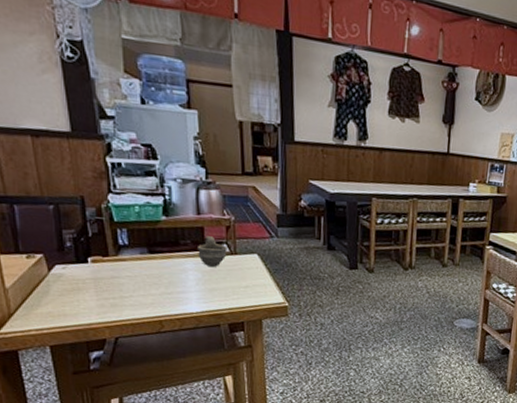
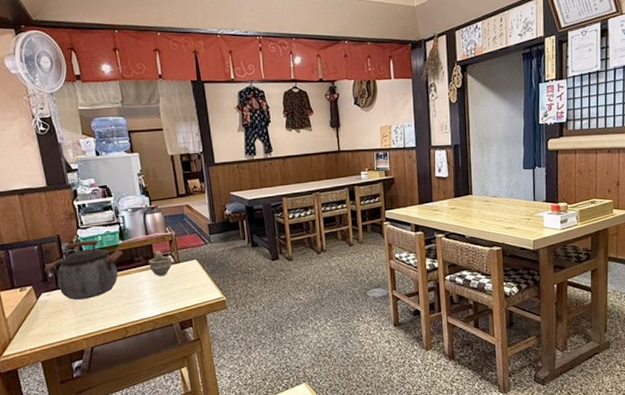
kettle: none [61,208,165,281] -> present [44,240,123,300]

